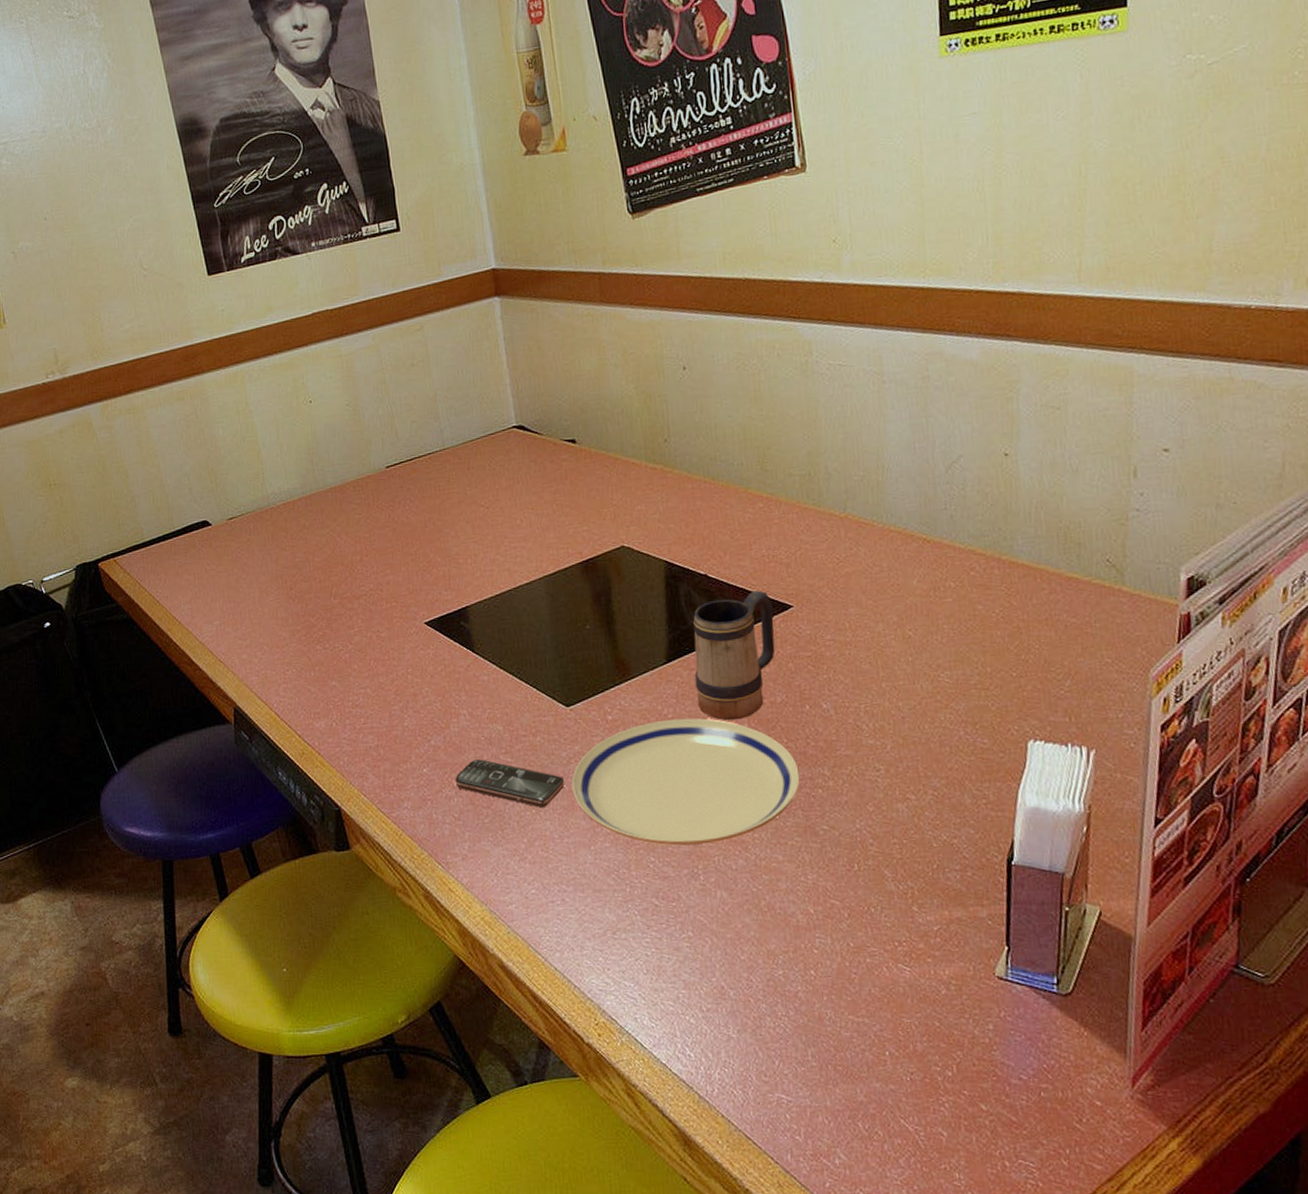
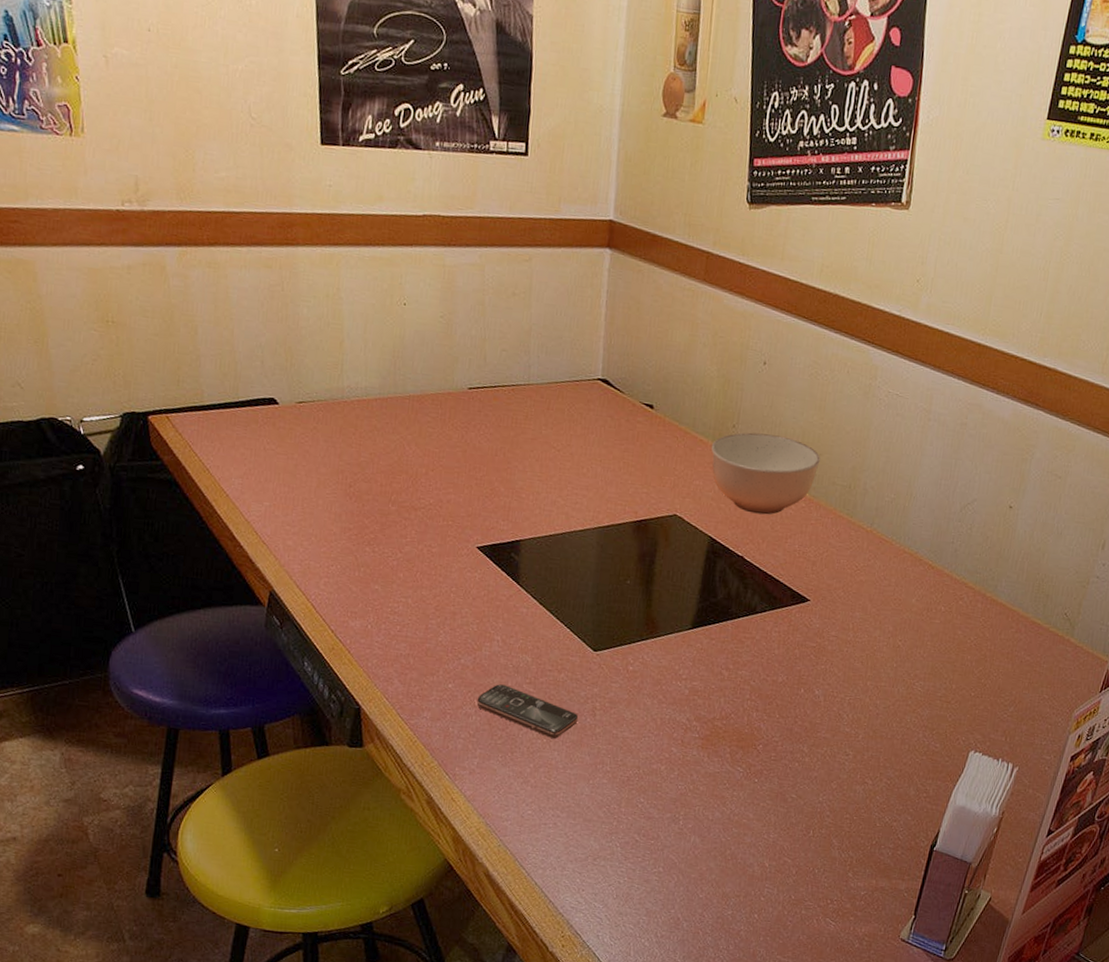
plate: present [572,718,800,846] -> none [583,679,784,795]
bowl: none [645,438,769,527] -> present [711,432,820,515]
beer mug: present [693,590,775,720] -> none [710,579,794,691]

